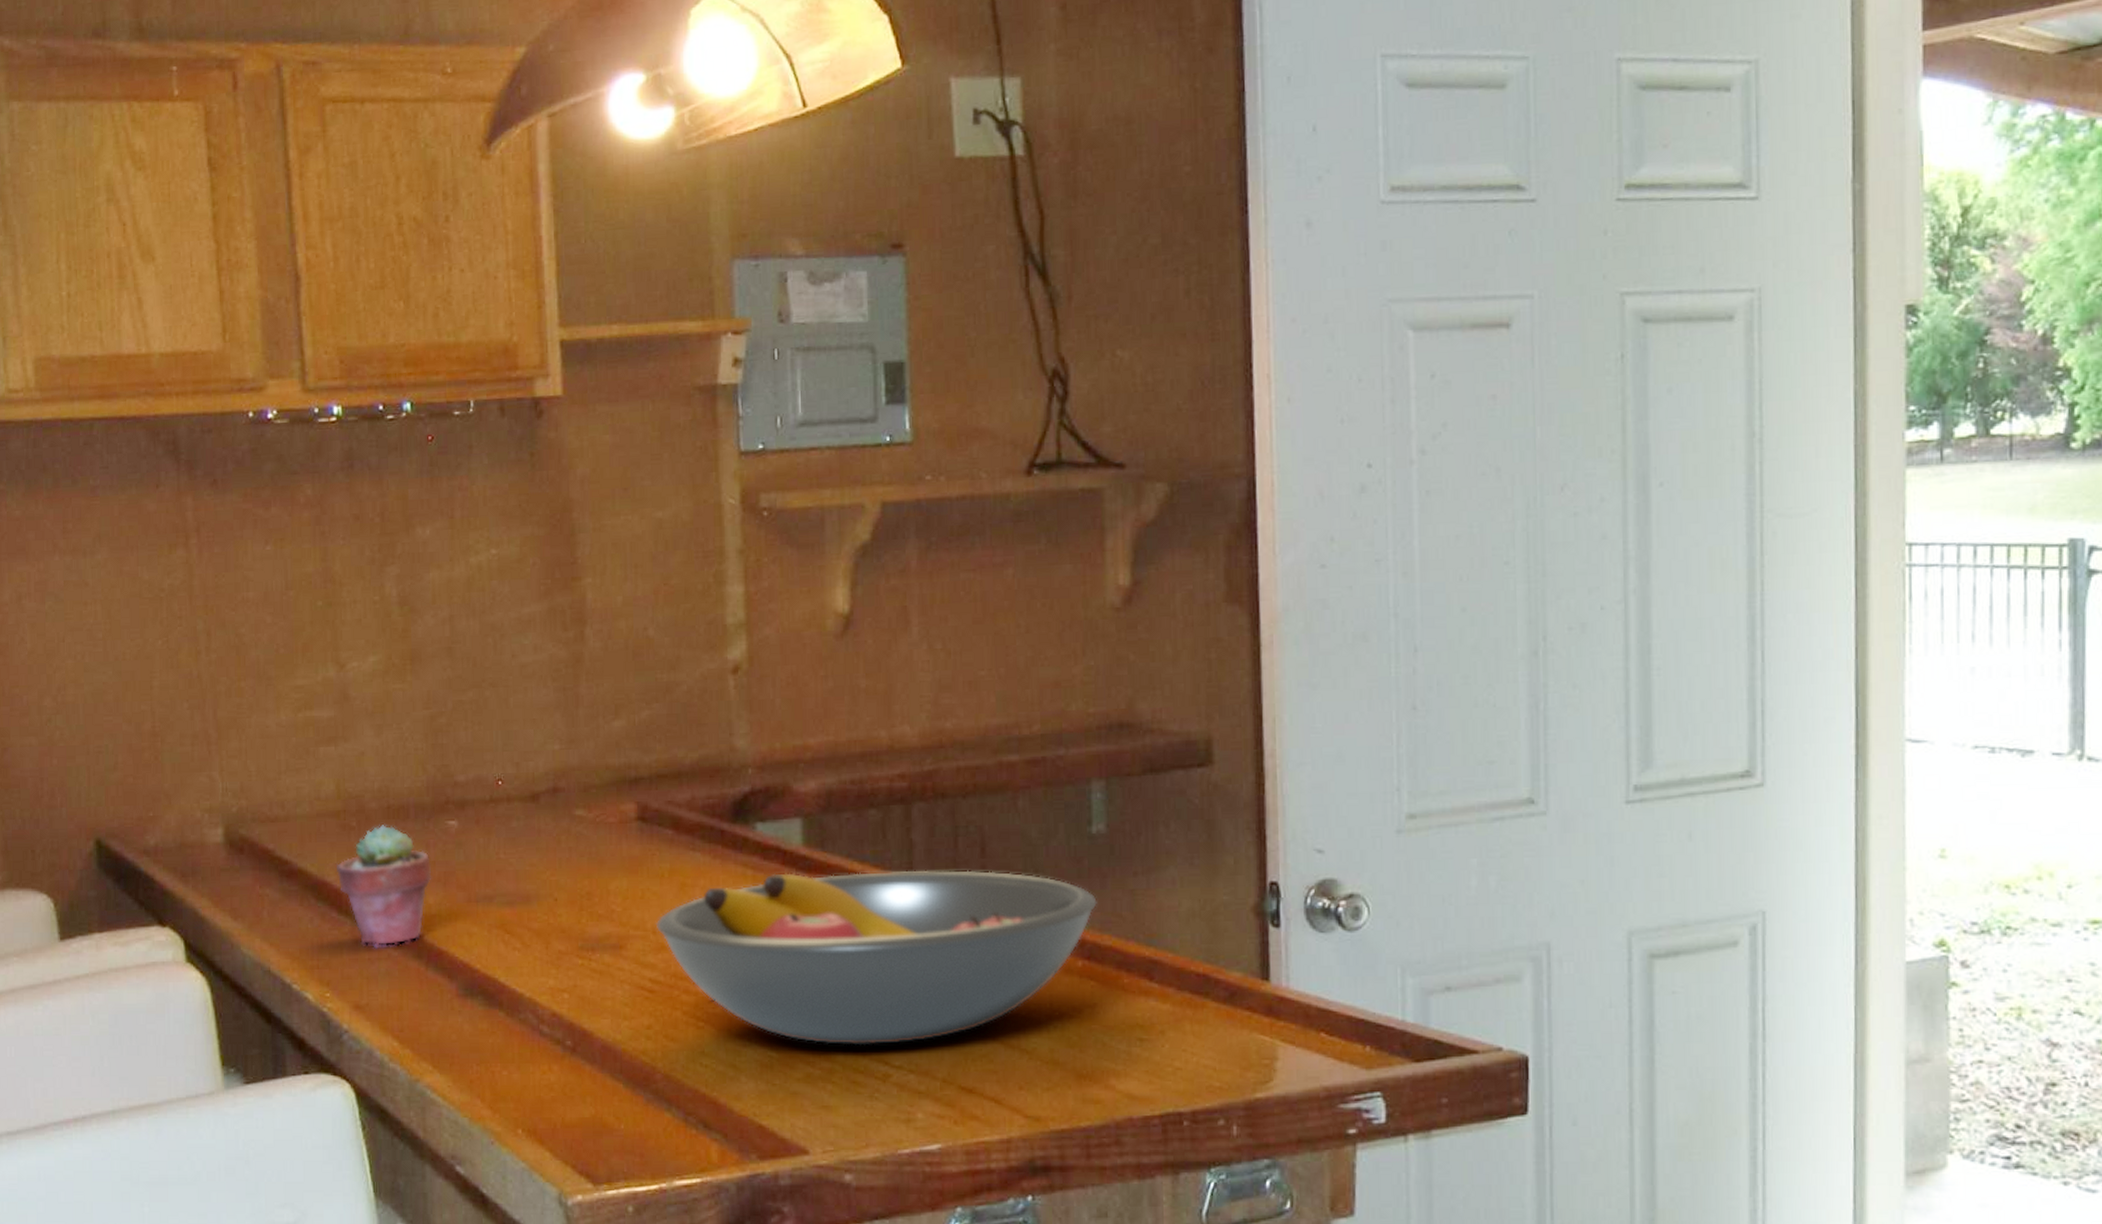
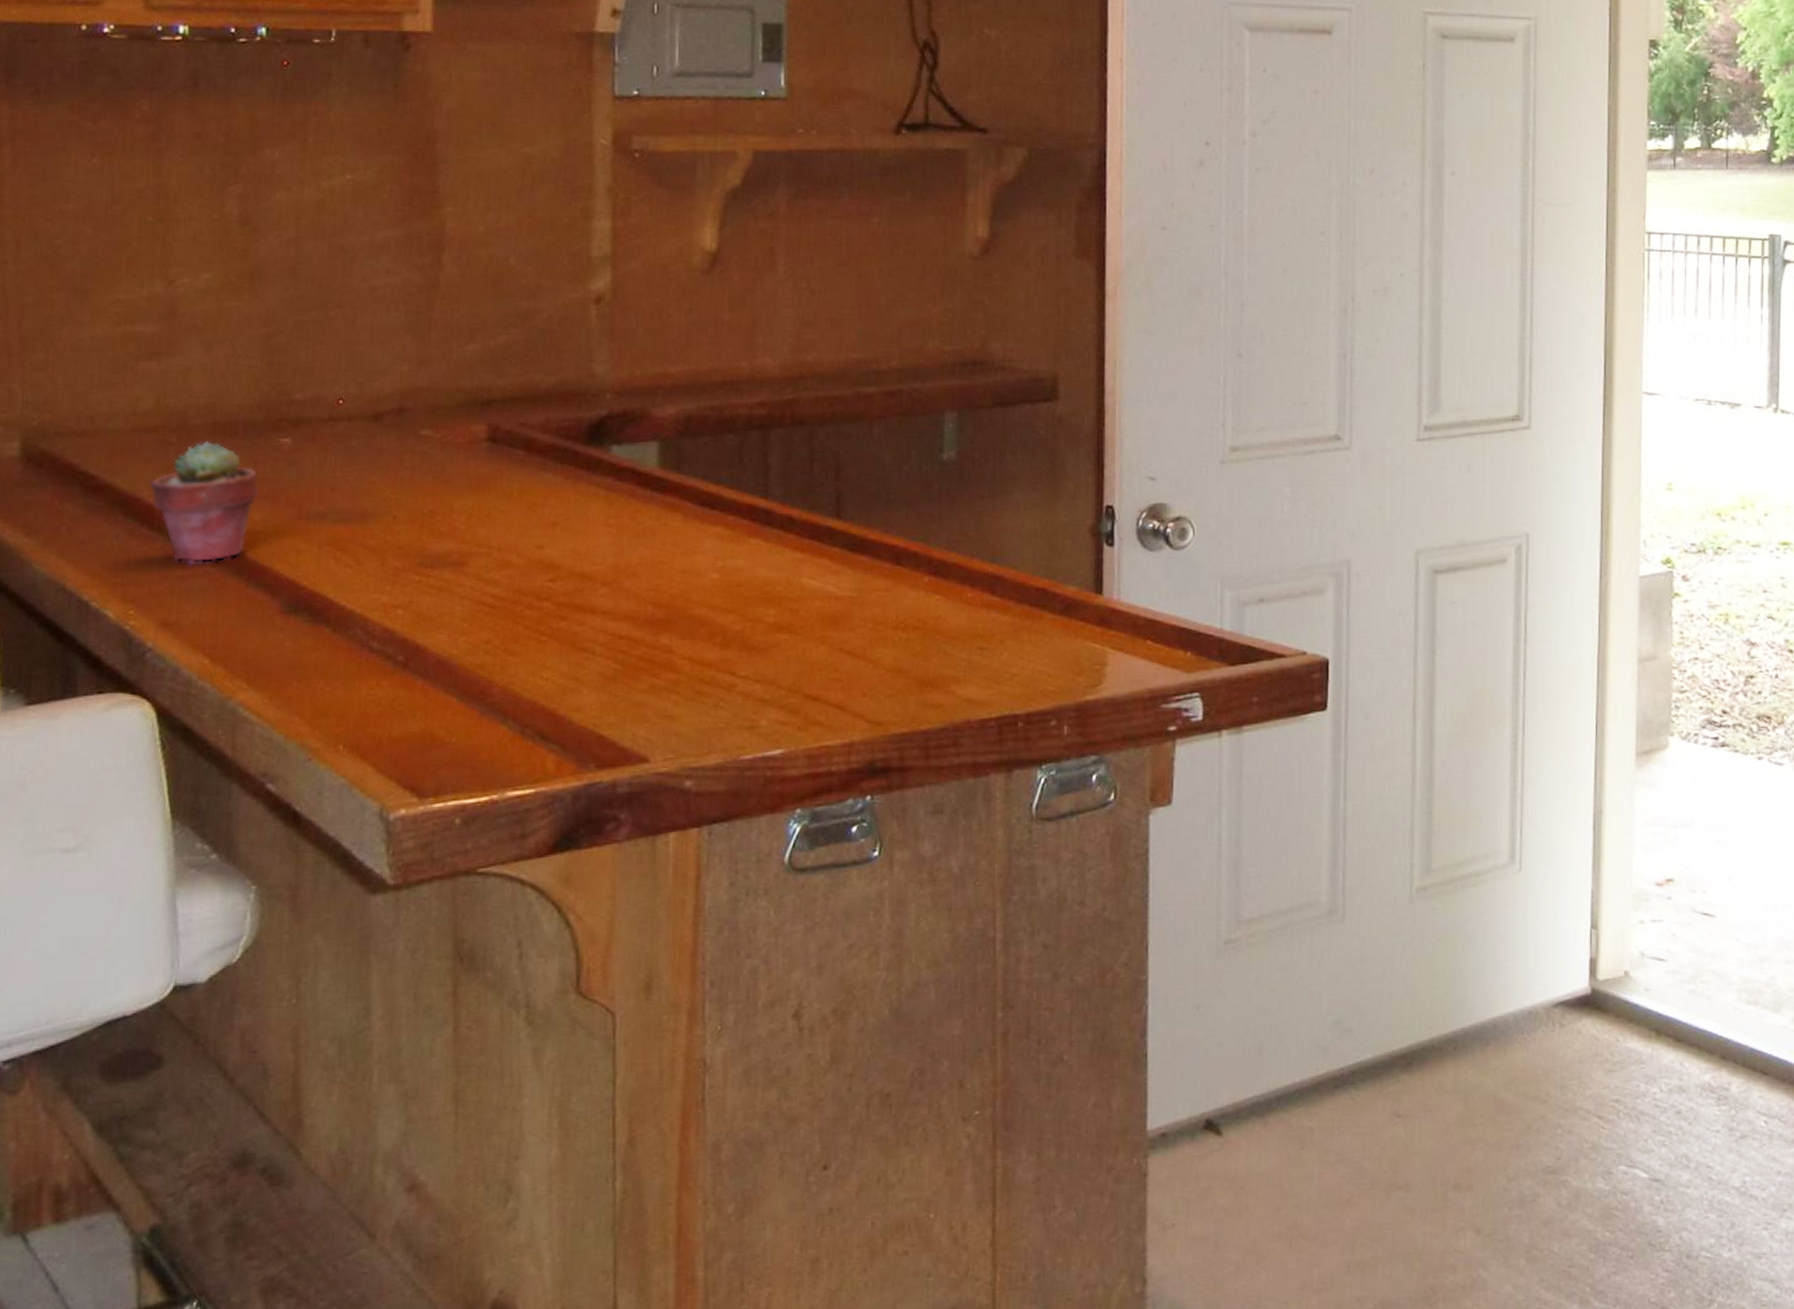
fruit bowl: present [655,870,1097,1046] -> none [501,492,945,657]

